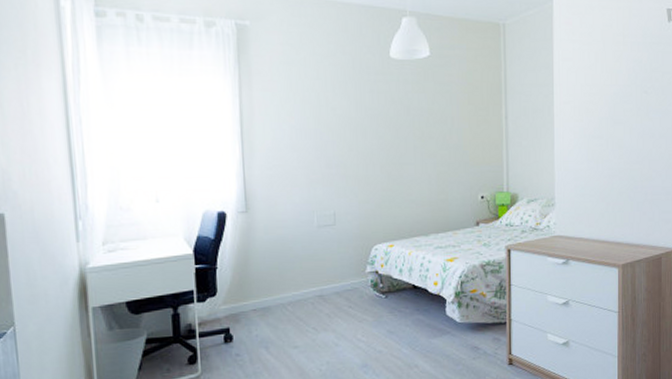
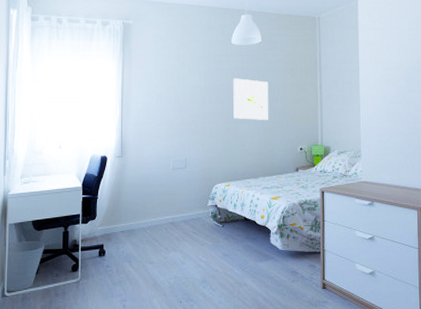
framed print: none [393,105,442,161] -> present [233,78,269,120]

